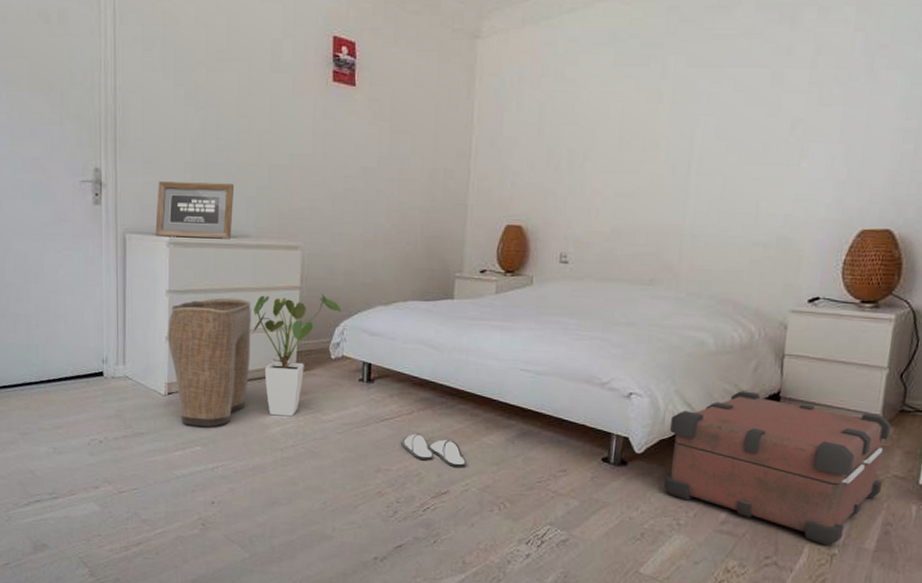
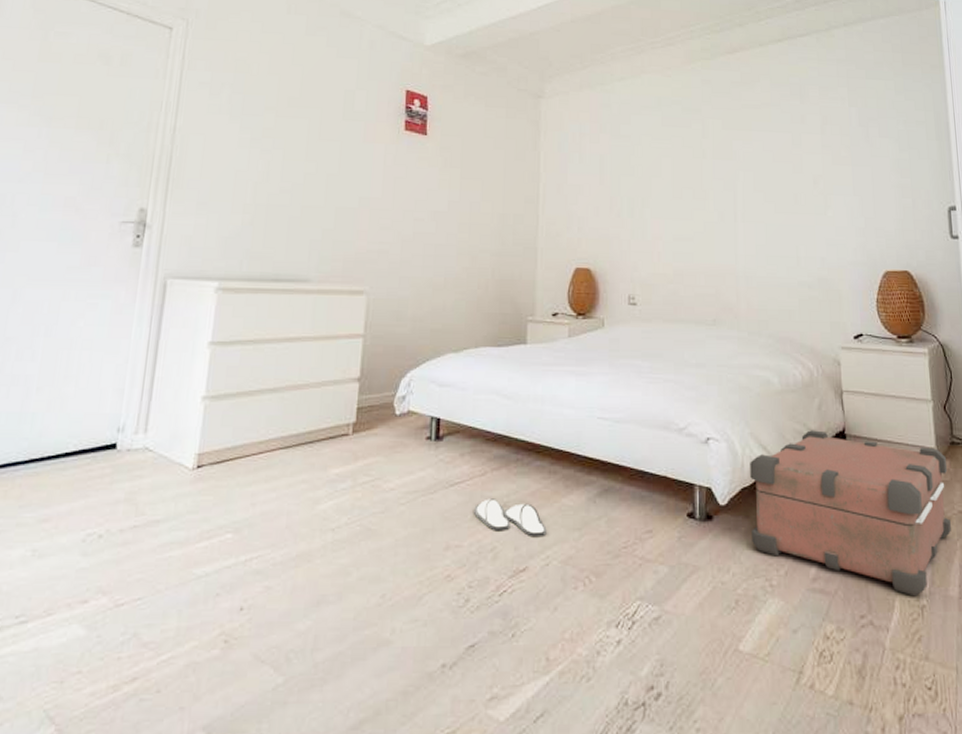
picture frame: present [155,181,234,239] -> none [202,223,296,284]
laundry basket: present [167,298,251,427] -> none [203,349,308,506]
house plant: present [252,294,342,417] -> none [306,342,409,487]

